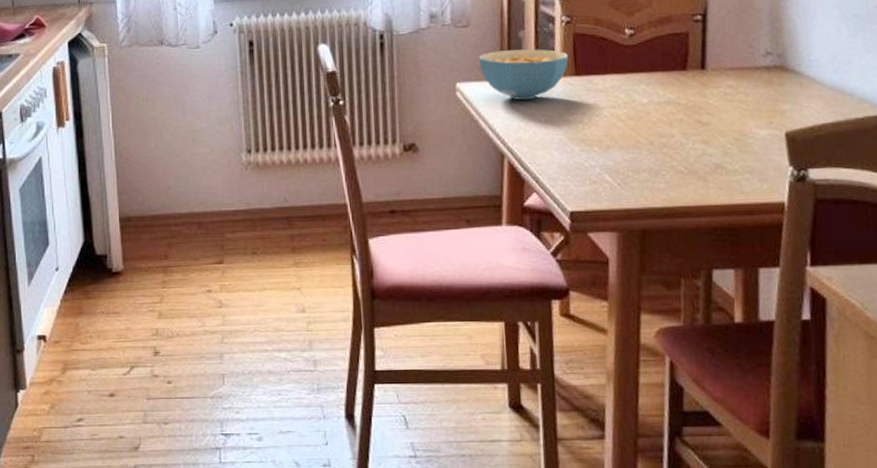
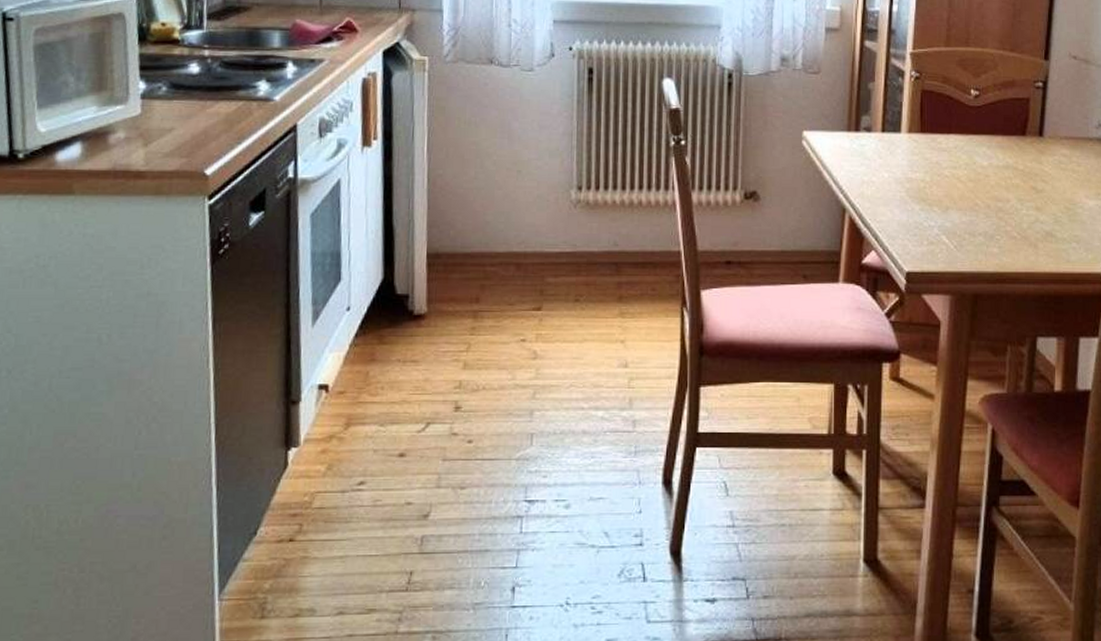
cereal bowl: present [479,49,568,101] -> none [828,101,915,155]

